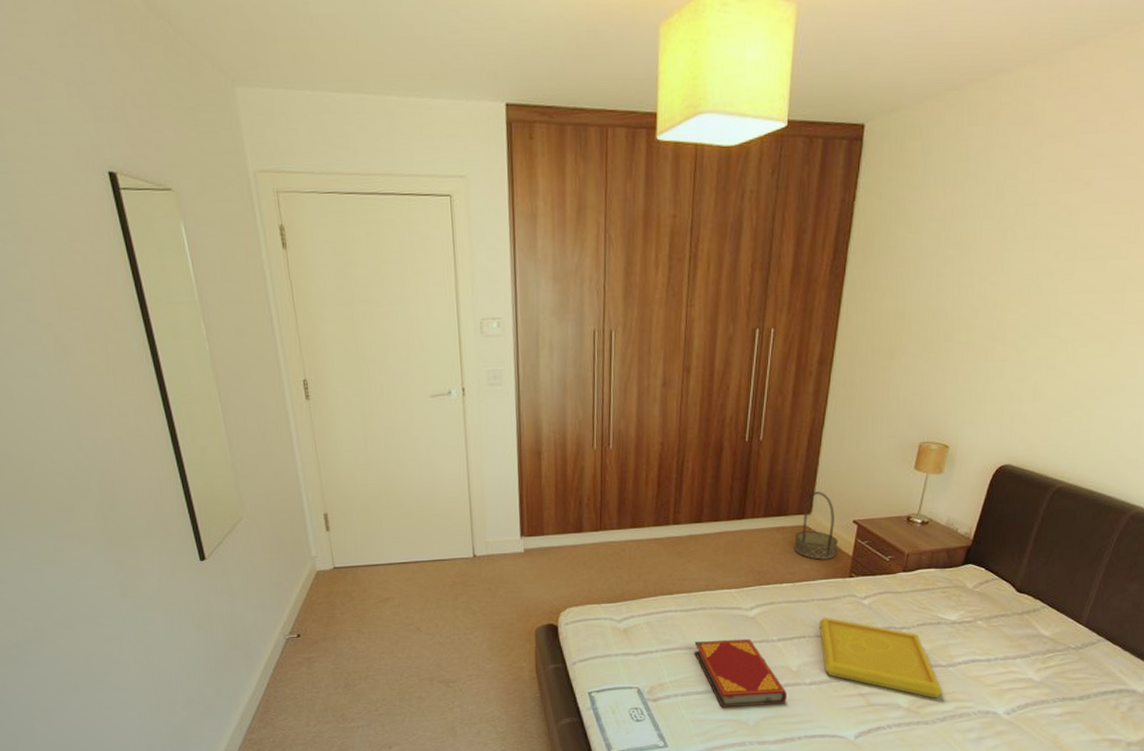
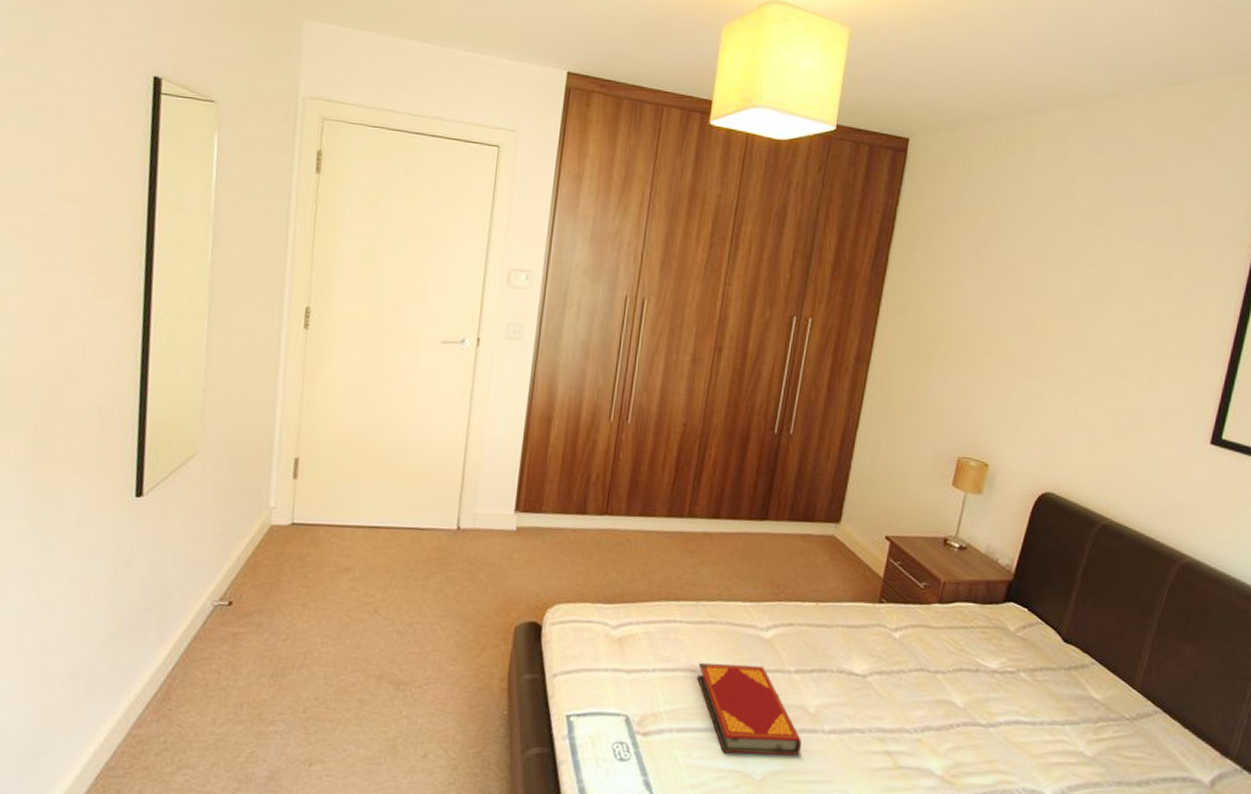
basket: present [794,491,839,560] -> none [819,498,869,579]
serving tray: present [819,617,943,699] -> none [843,648,982,767]

